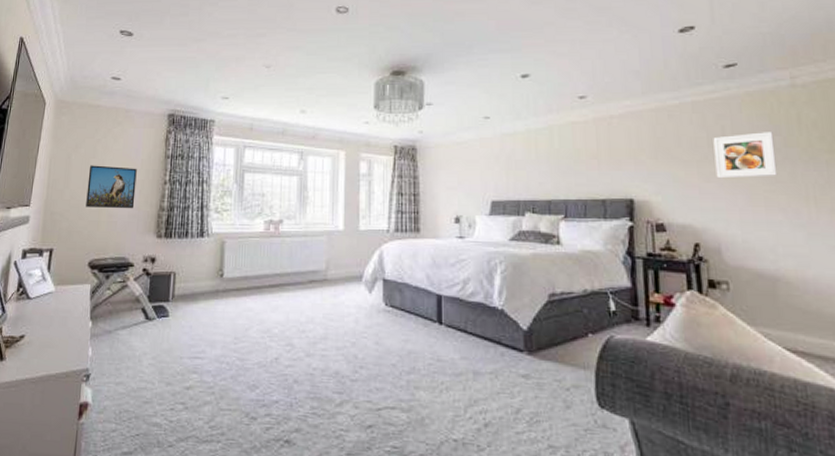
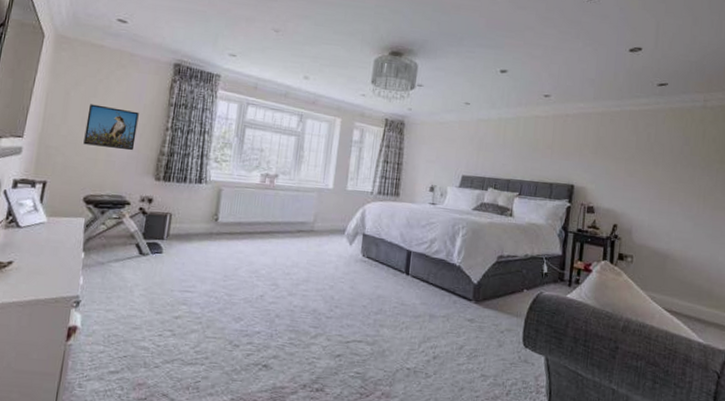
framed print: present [713,132,778,179] -> none [638,141,684,177]

